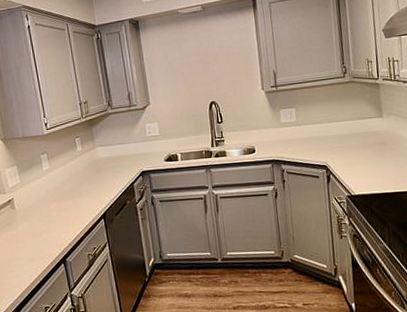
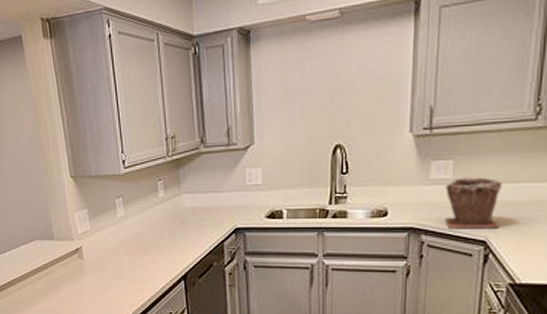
plant pot: none [292,119,334,159] -> present [444,177,503,229]

